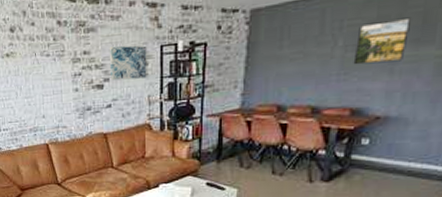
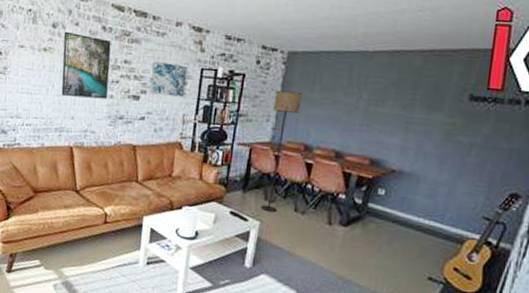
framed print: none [22,33,73,97] -> present [61,31,112,100]
floor lamp: none [237,51,270,178] -> present [261,90,302,213]
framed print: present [353,17,413,65] -> none [375,83,426,123]

